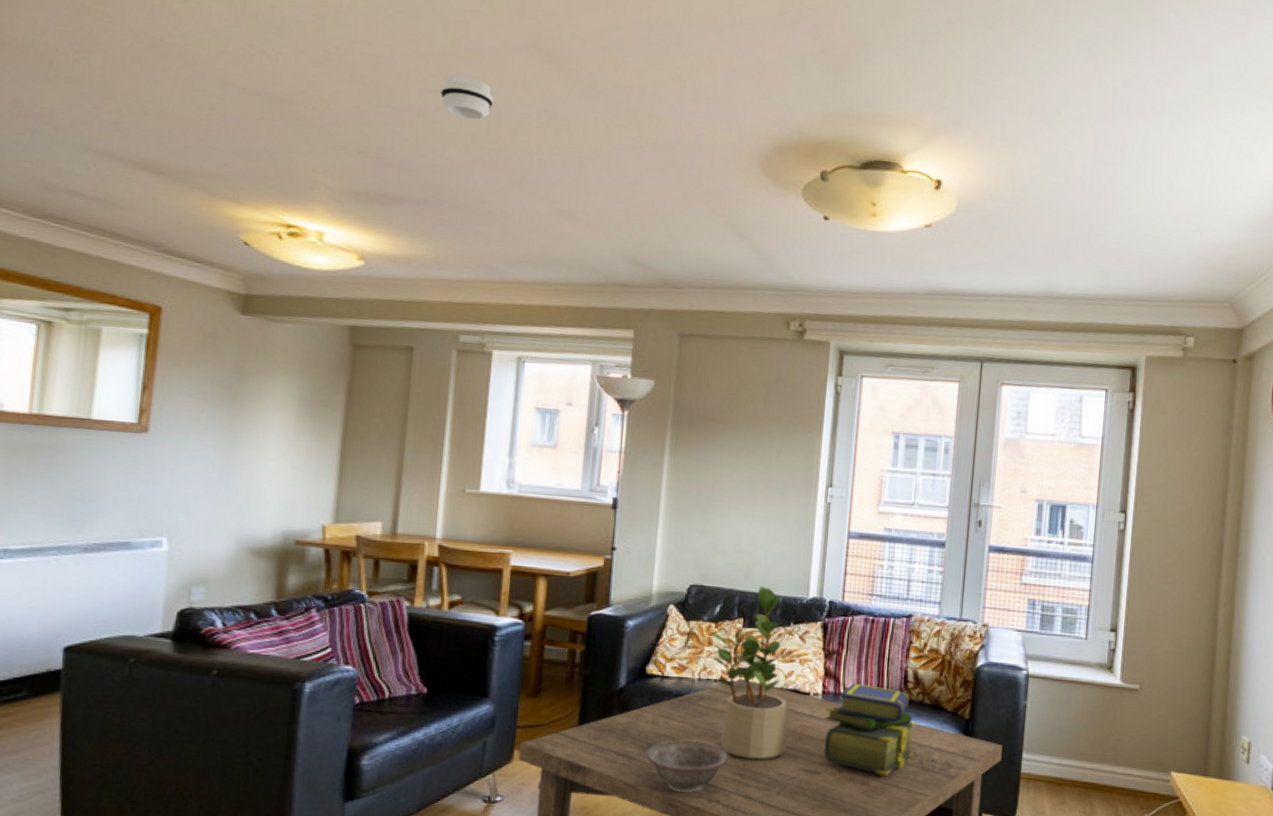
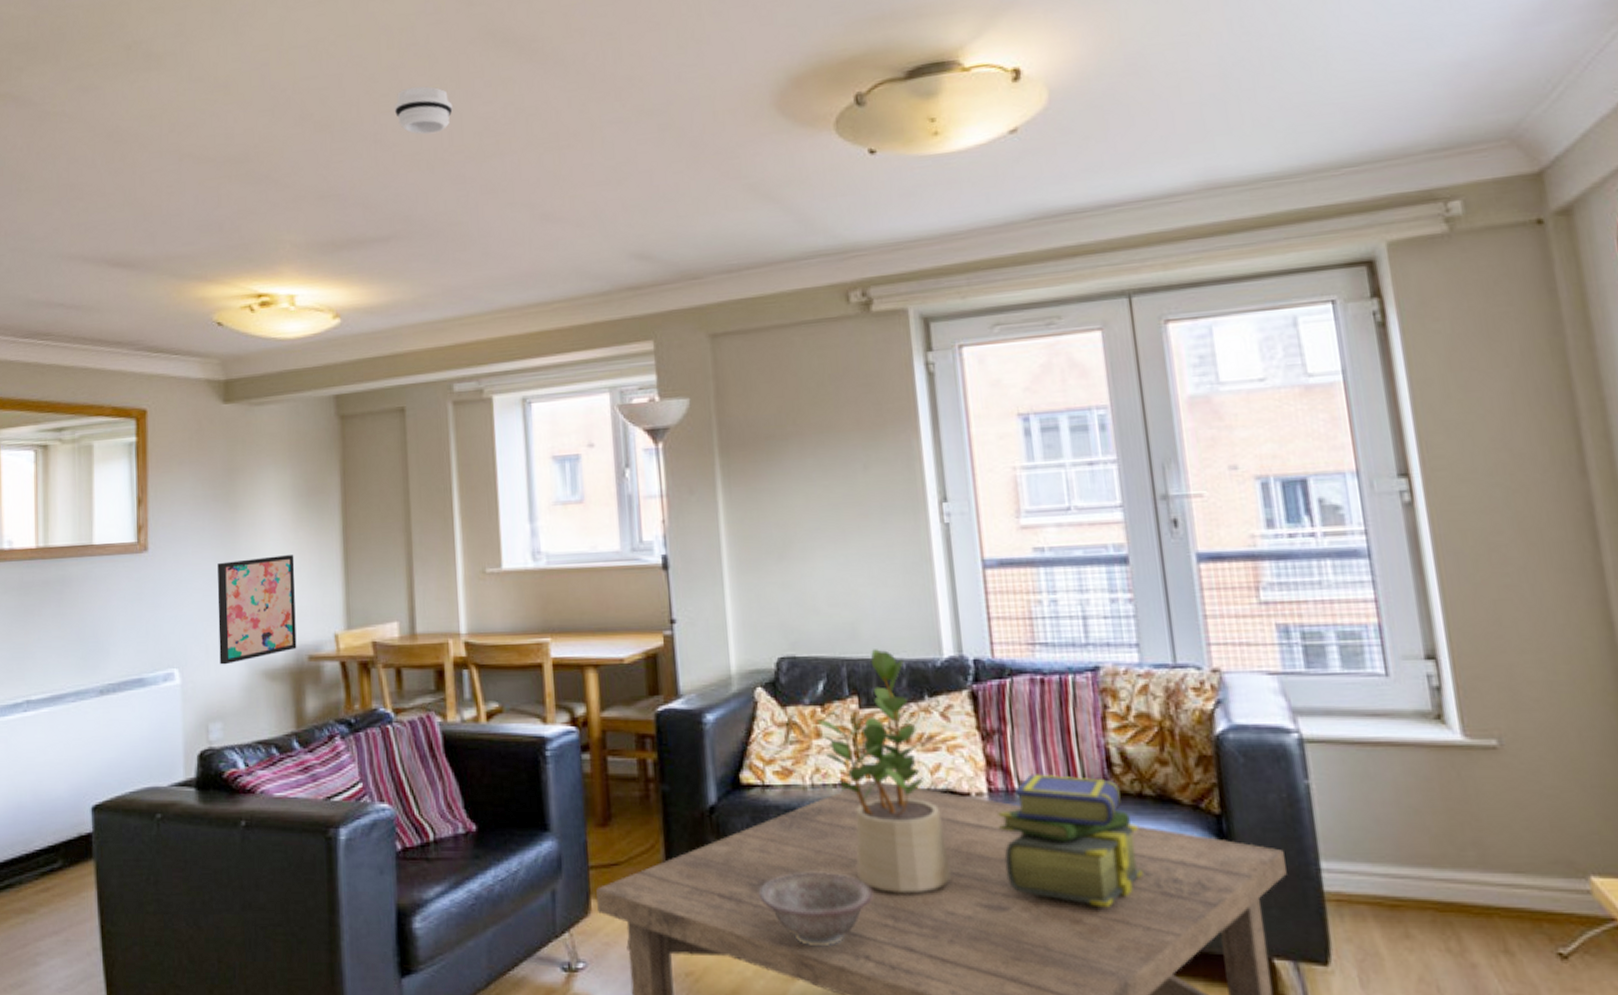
wall art: none [209,452,293,540] -> present [217,555,297,665]

